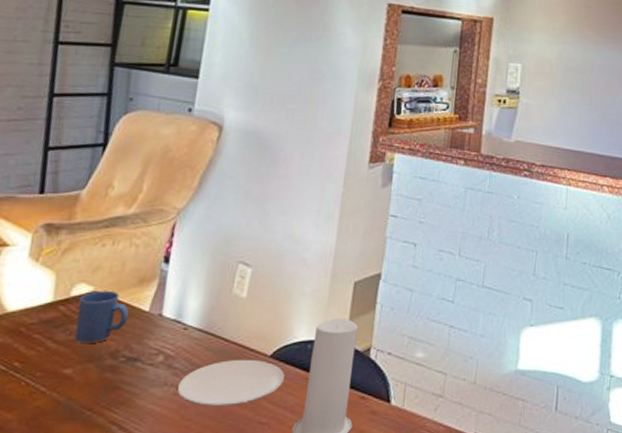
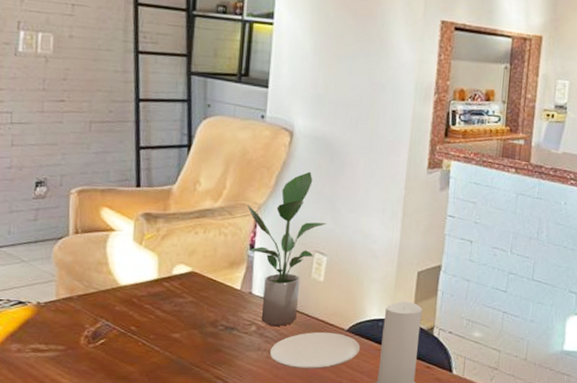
mug: present [74,291,130,344] -> none [179,271,224,315]
potted plant: none [162,169,254,354] -> present [247,171,327,326]

